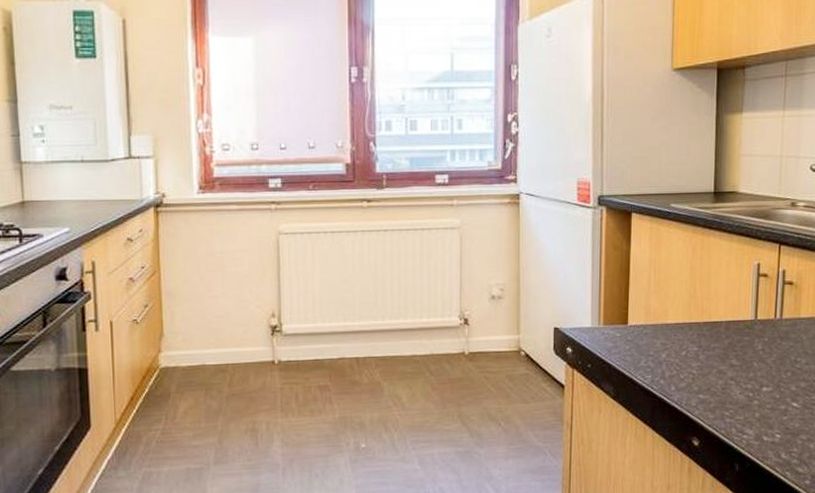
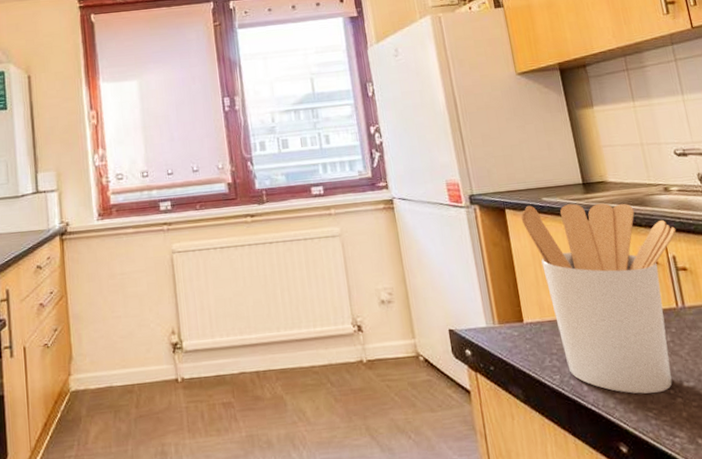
utensil holder: none [646,210,793,396] -> present [520,203,677,394]

